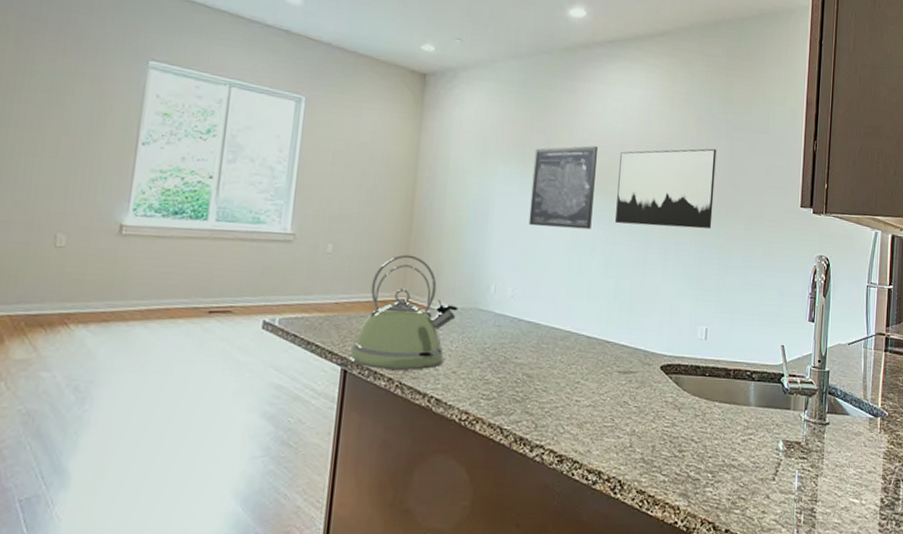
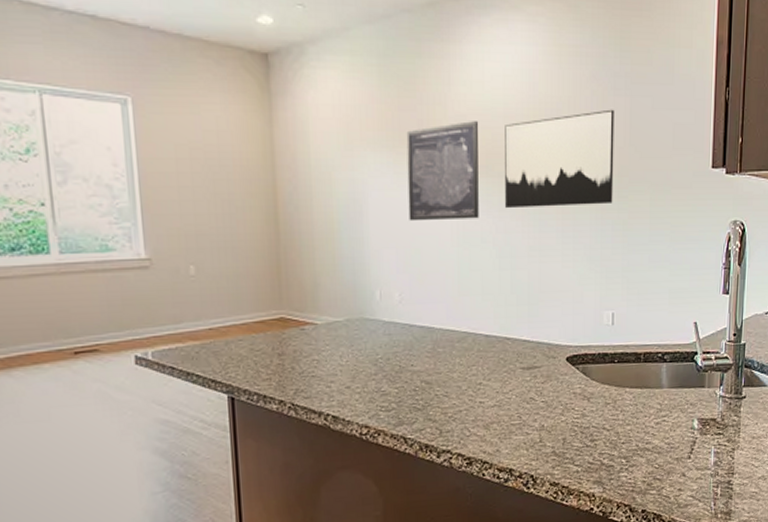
kettle: present [348,254,458,370] -> none [233,268,343,393]

